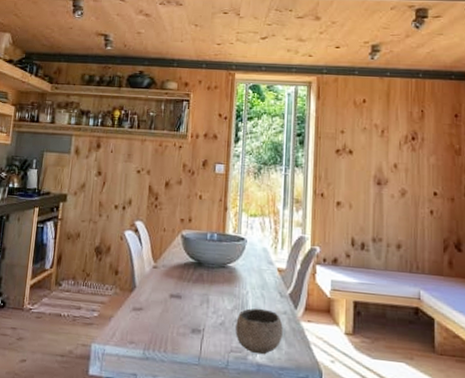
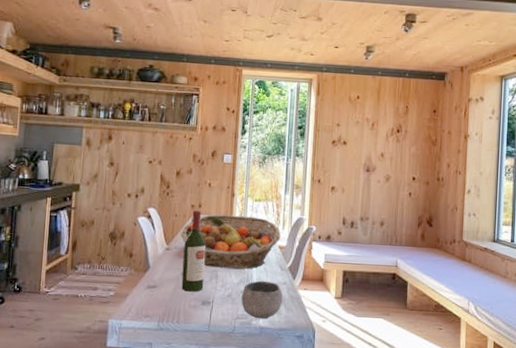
fruit basket: none [168,230,280,294] -> present [180,214,281,269]
wine bottle: none [169,224,197,318] -> present [181,210,206,292]

